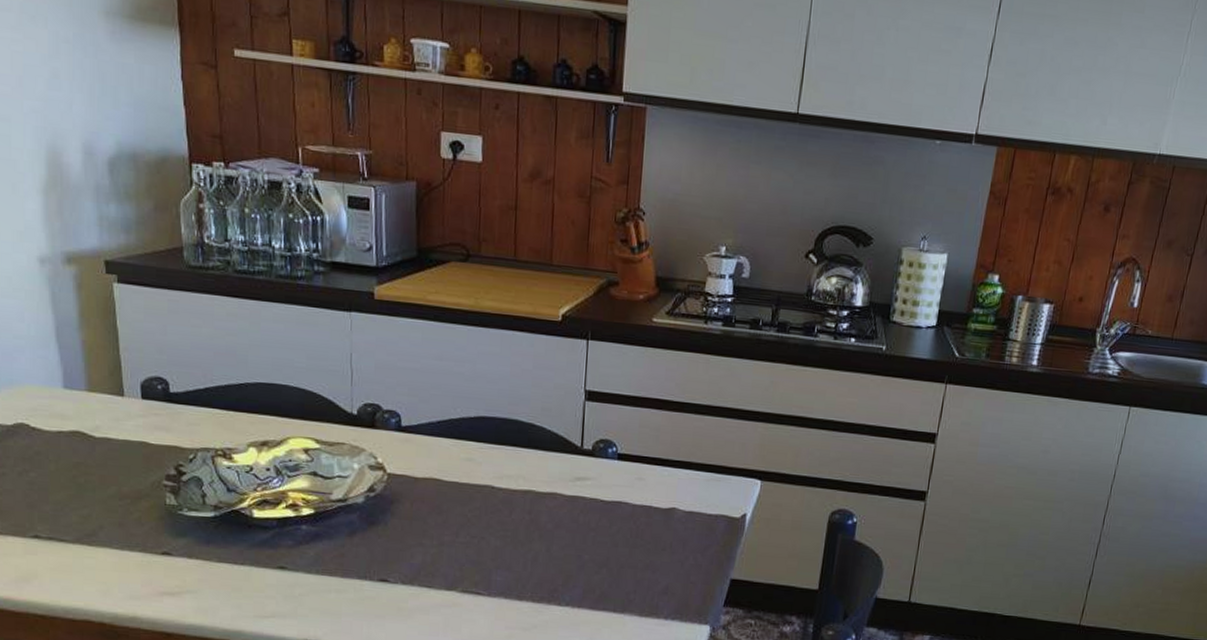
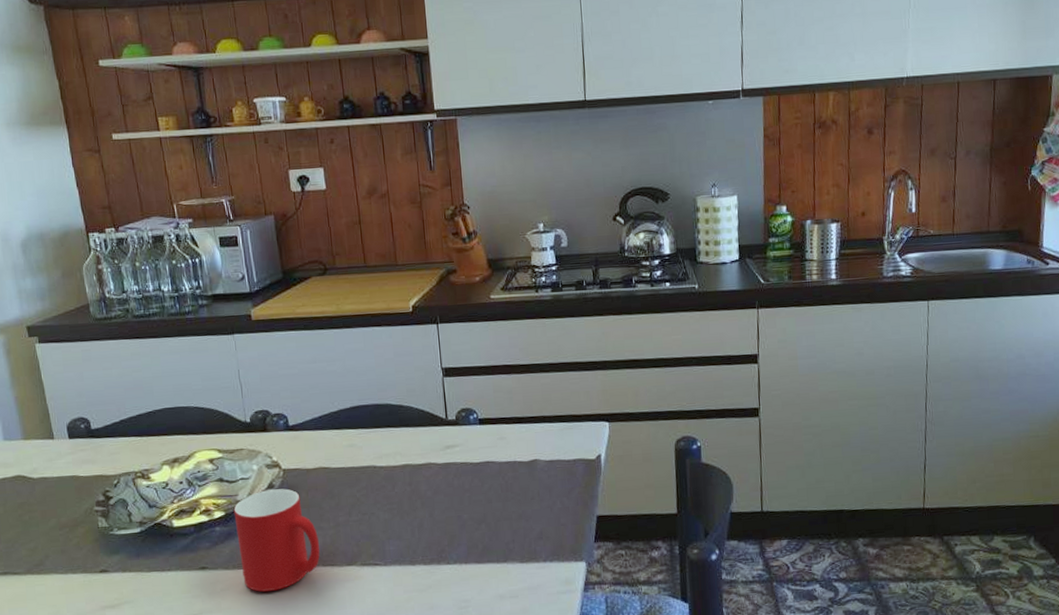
cup: none [325,493,418,605] -> present [233,488,320,592]

